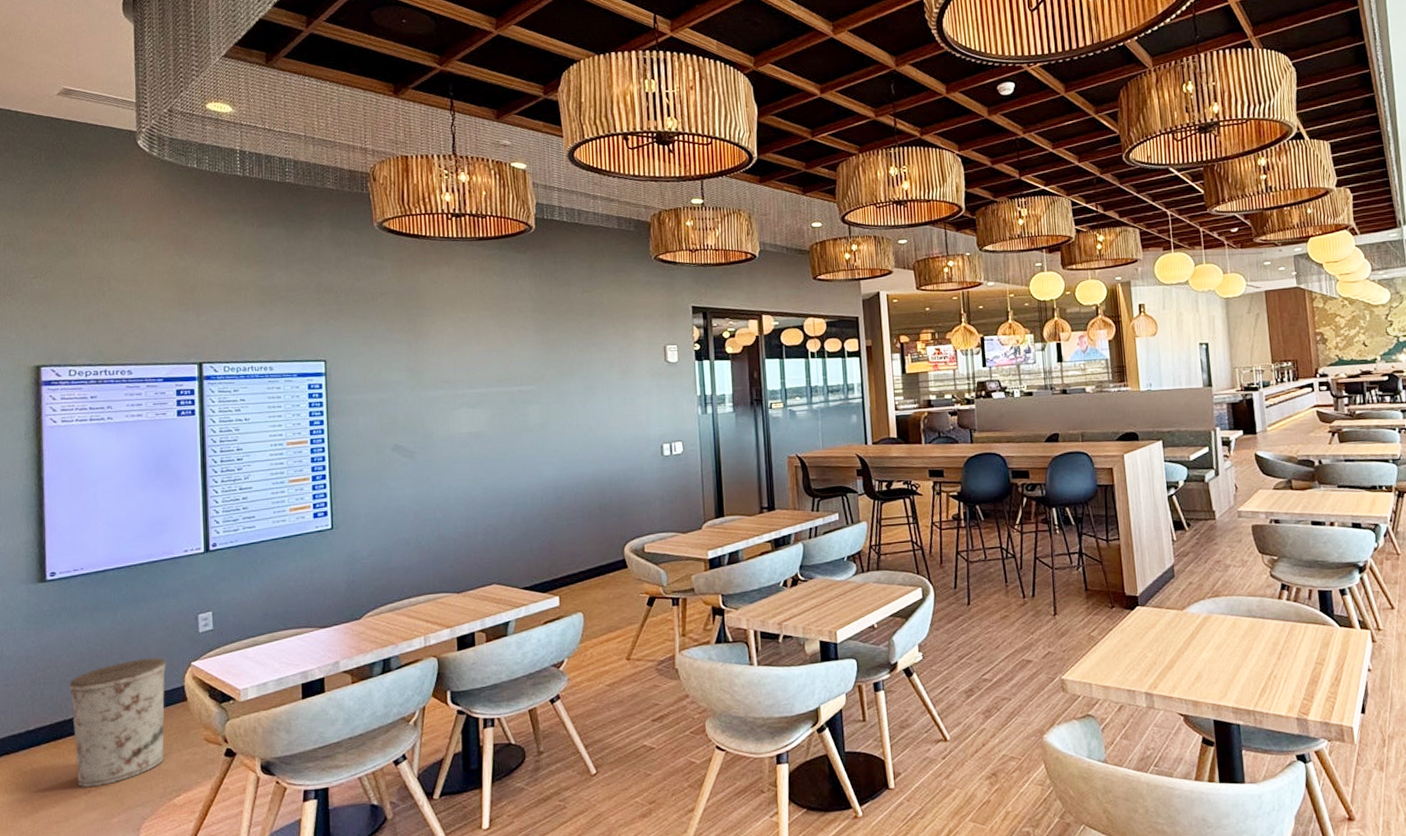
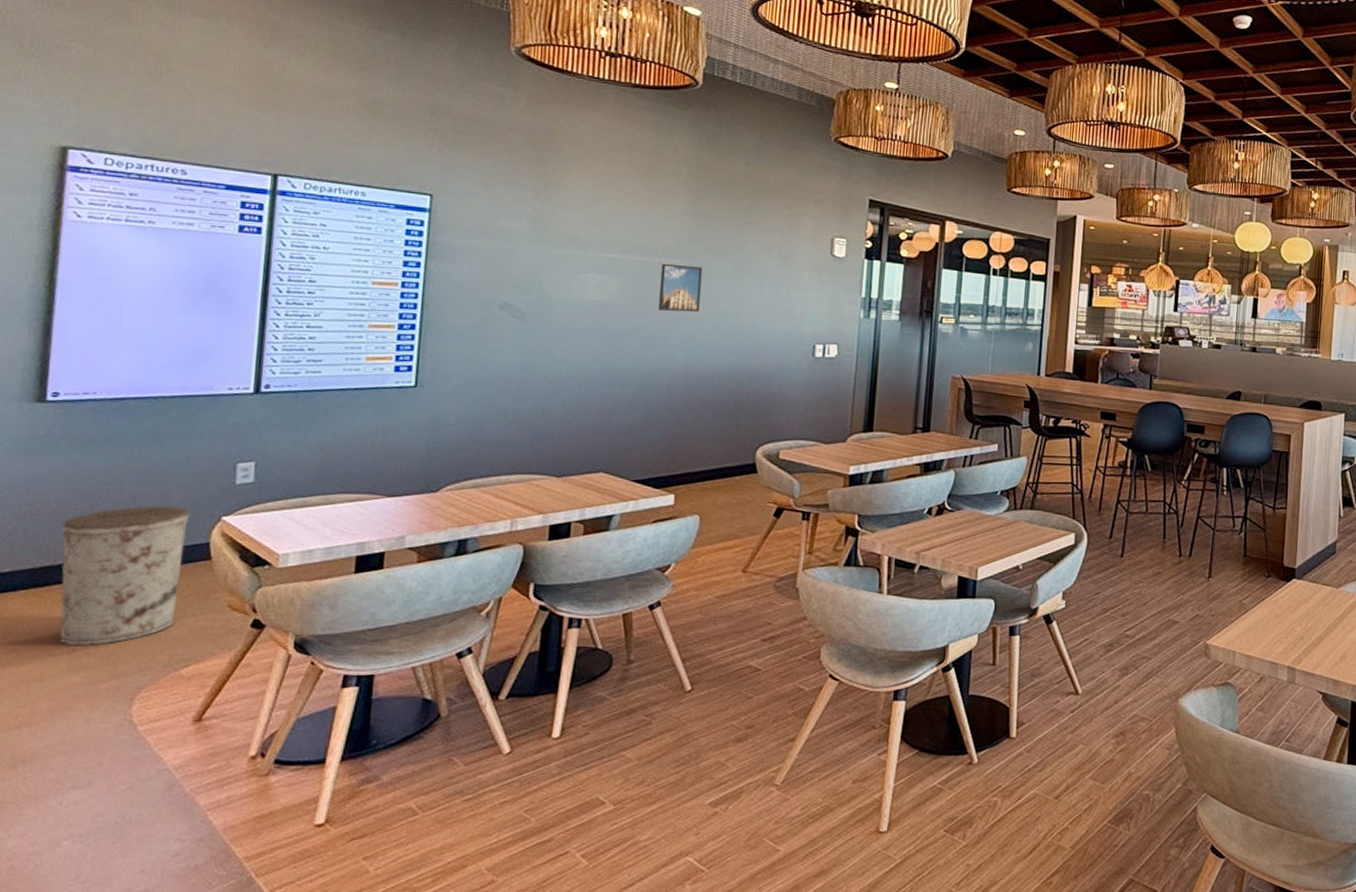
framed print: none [521,389,559,433] -> present [658,263,702,313]

